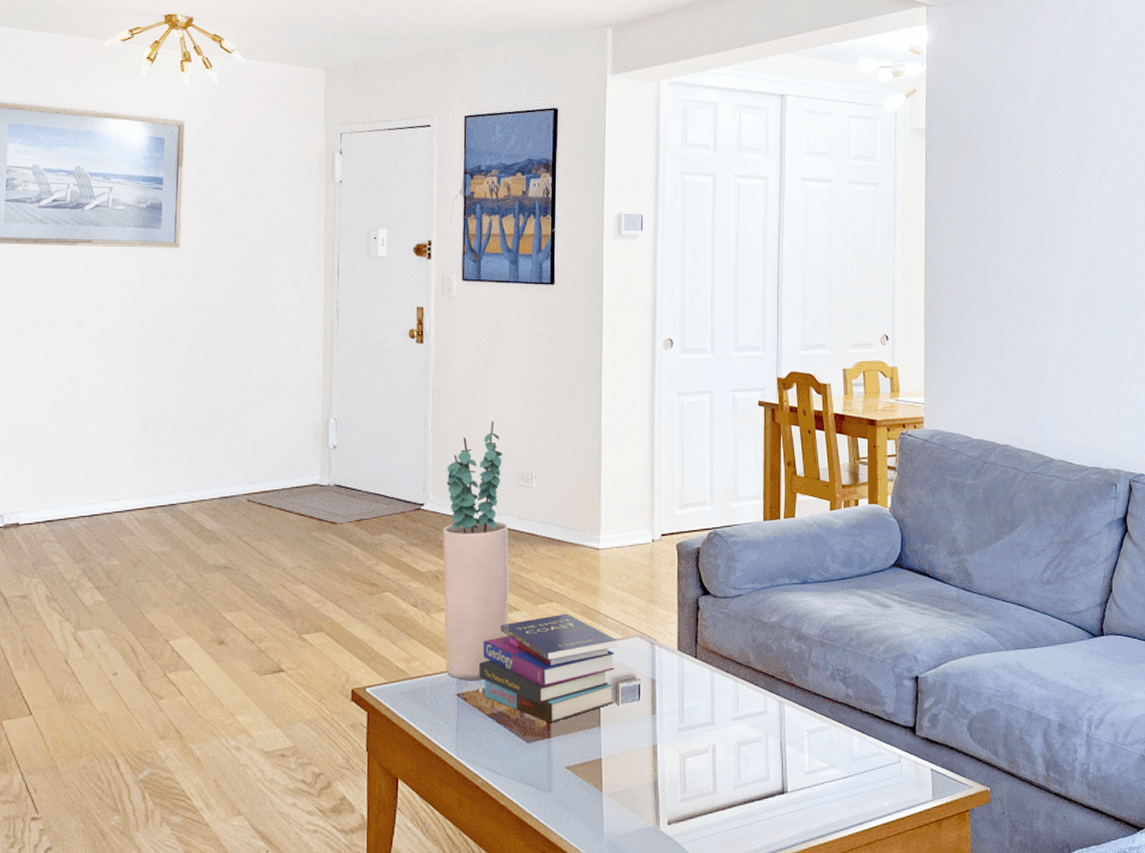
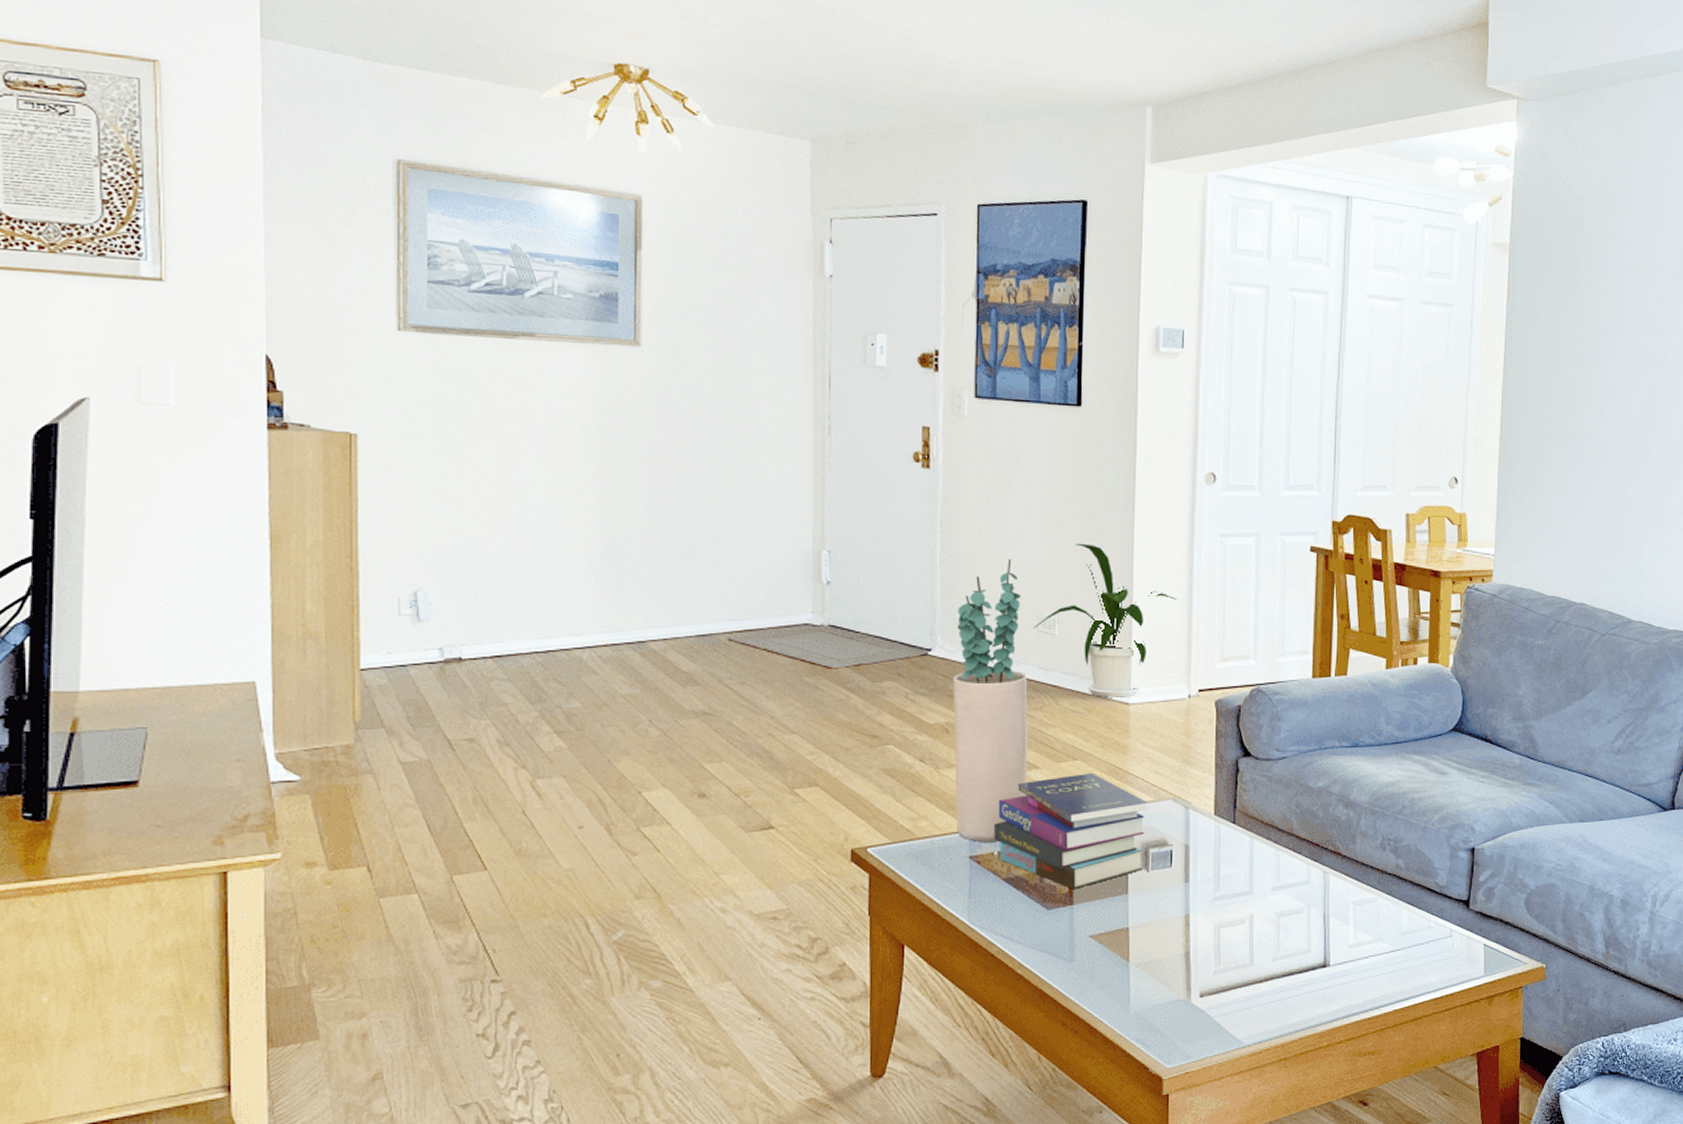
house plant: none [514,405,641,544] -> present [1034,543,1177,698]

